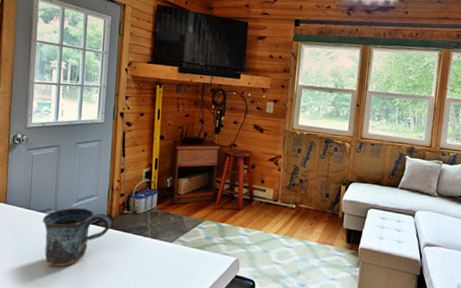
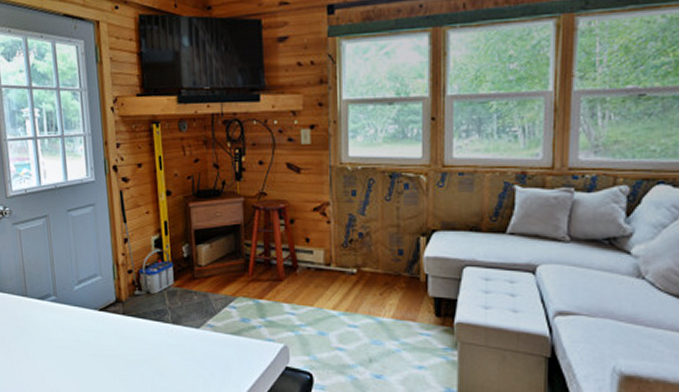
mug: present [42,207,112,267] -> none [42,291,123,364]

